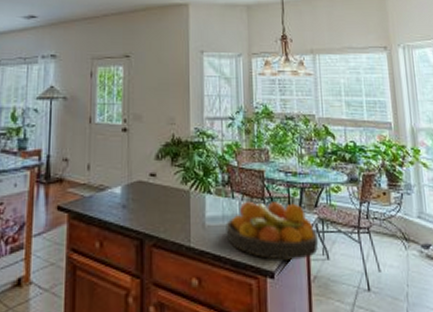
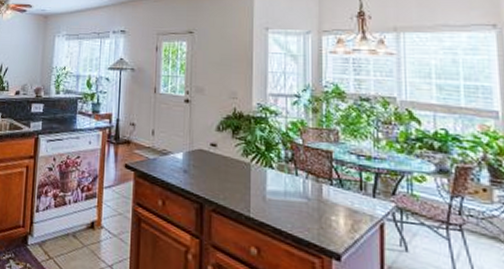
fruit bowl: present [226,201,318,260] -> none [288,179,394,247]

